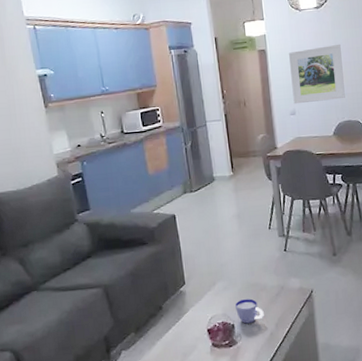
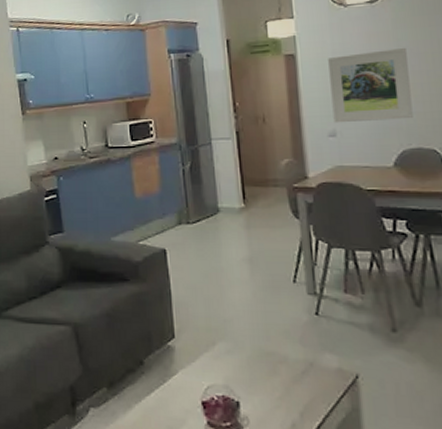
cup: present [235,299,264,324] -> none [242,370,283,405]

